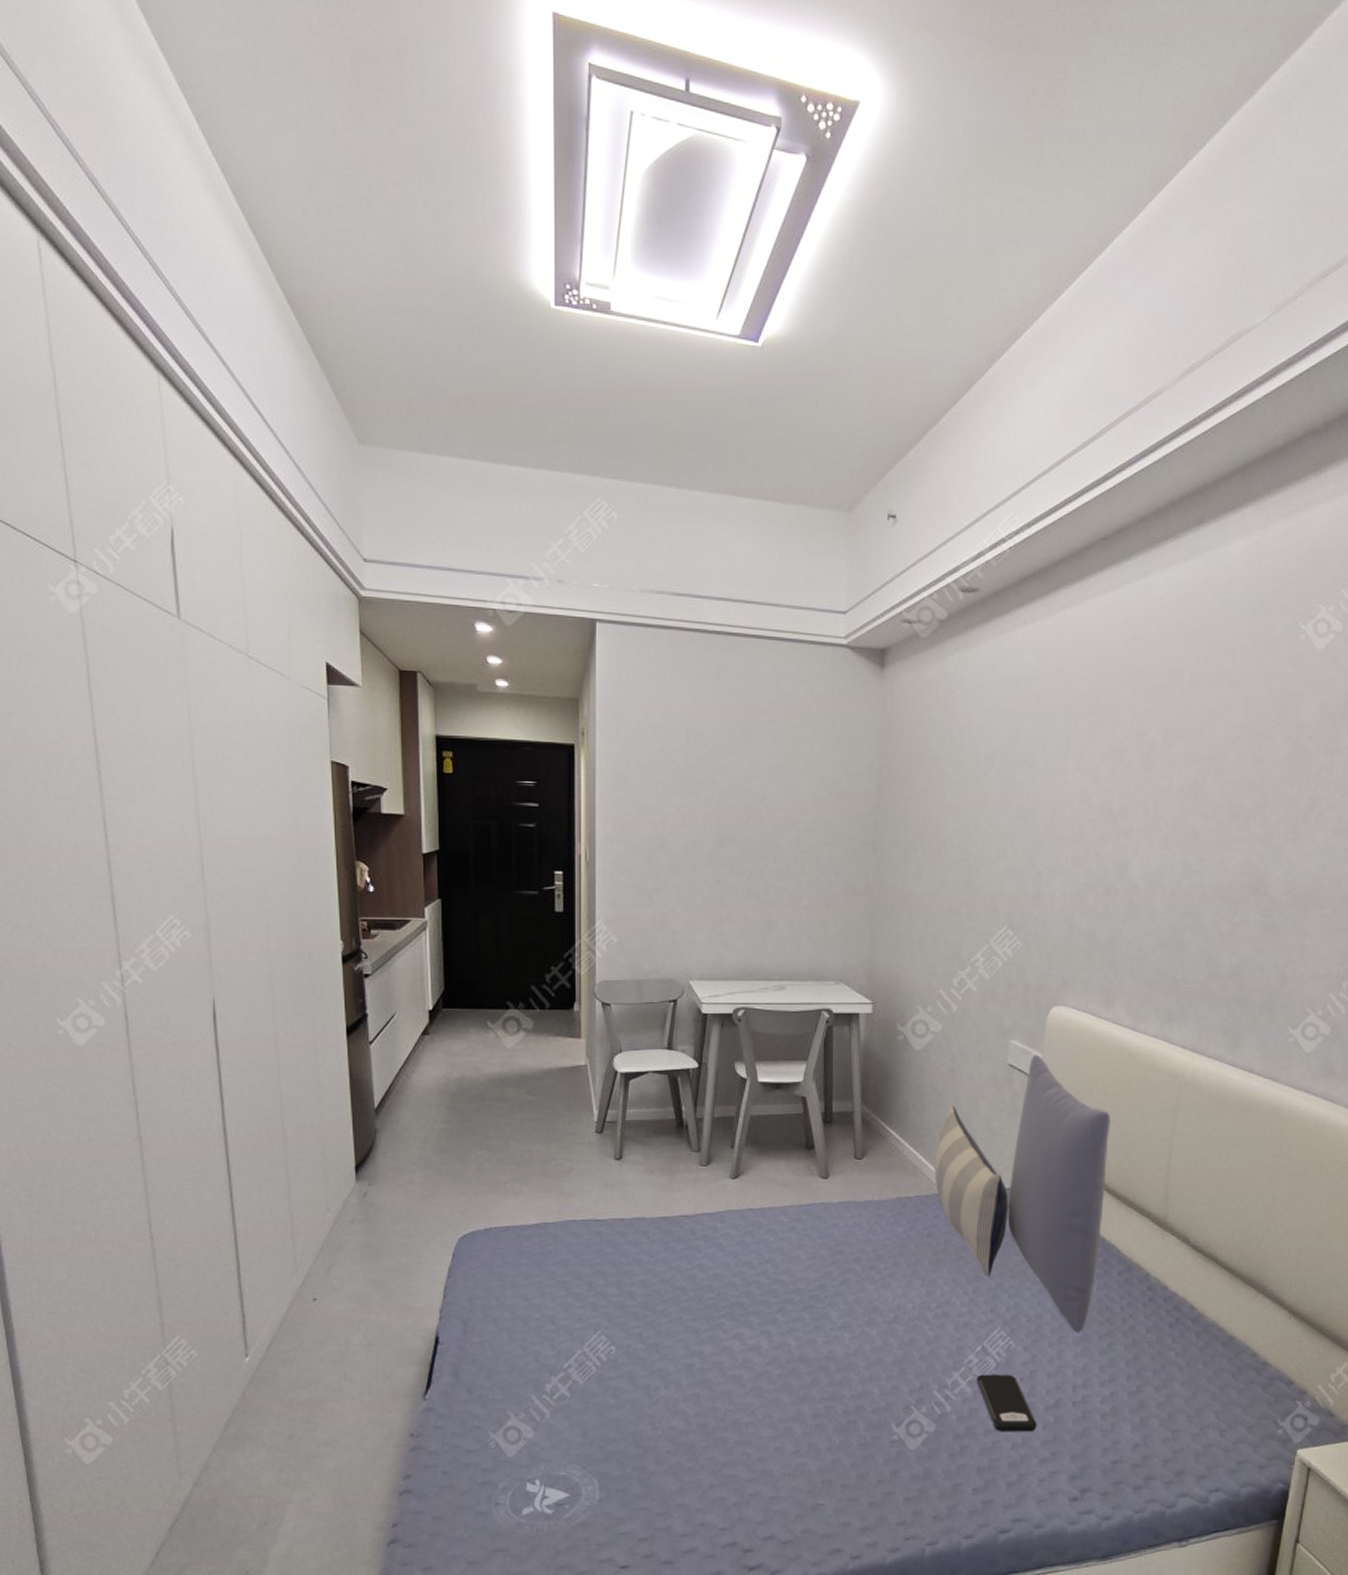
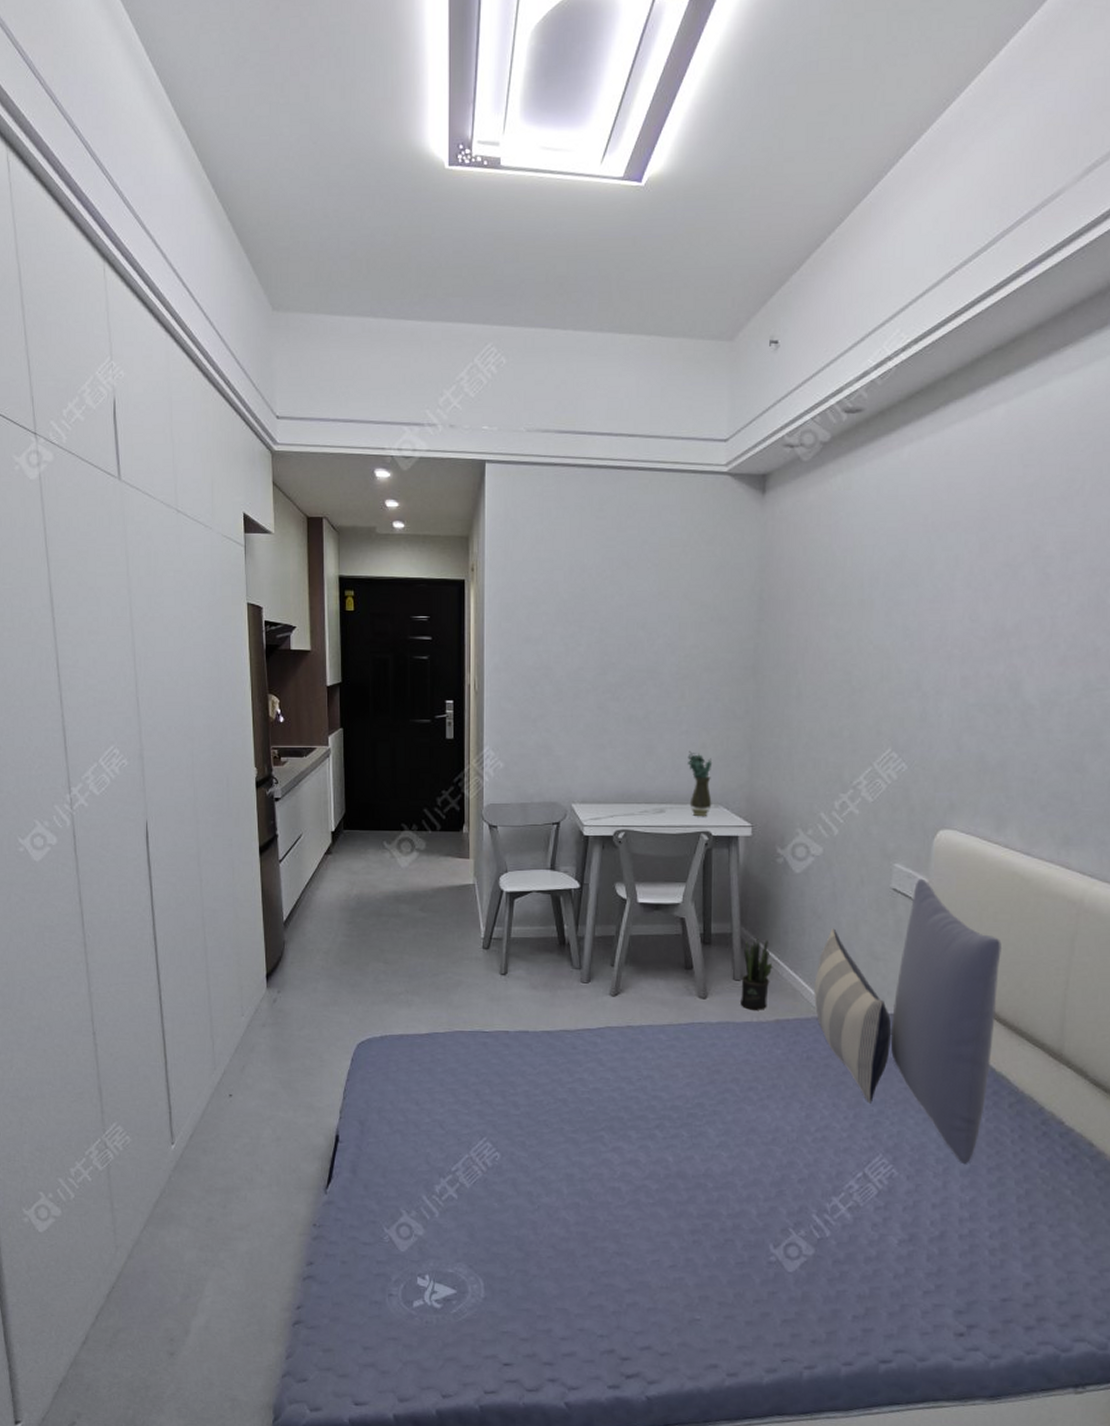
vase: none [808,926,833,993] -> present [687,750,713,816]
potted plant: none [862,1115,894,1188] -> present [741,937,773,1010]
phone: present [976,1374,1037,1432] -> none [857,1201,921,1263]

